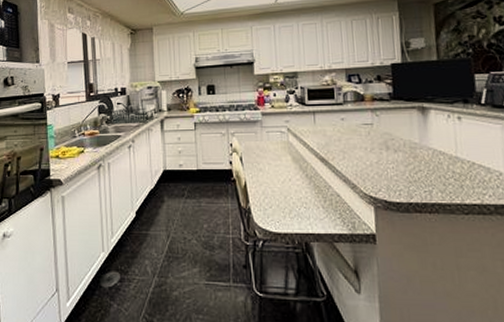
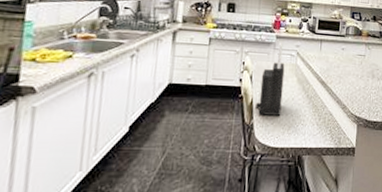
knife block: none [250,119,279,198] -> present [256,42,285,116]

